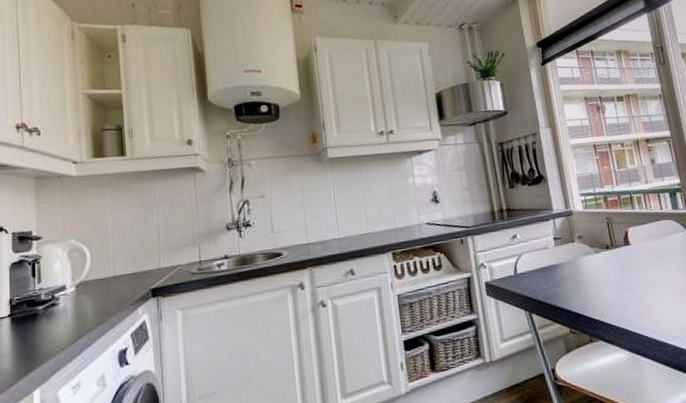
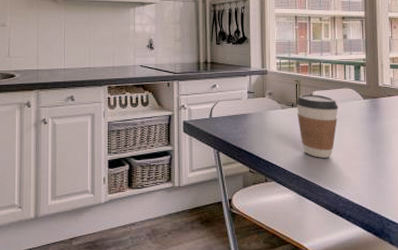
coffee cup: none [610,231,663,306] -> present [296,94,338,158]

